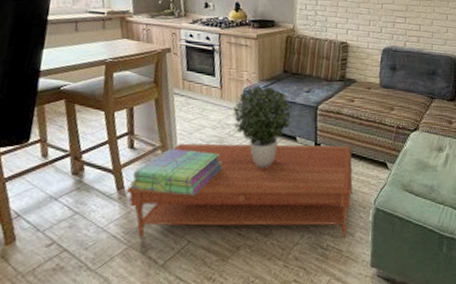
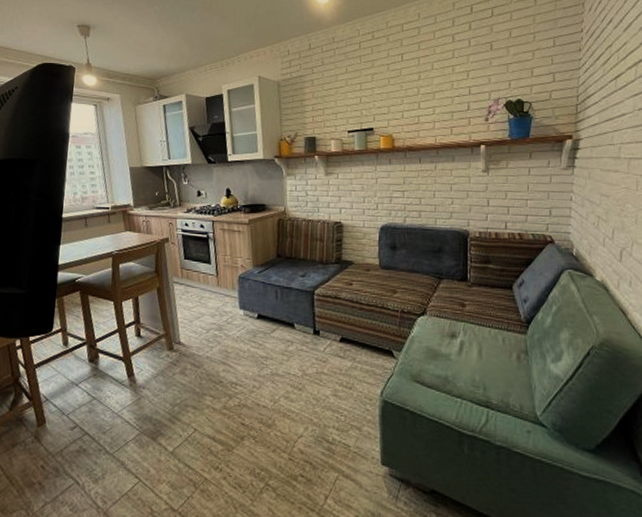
coffee table: present [126,143,353,239] -> none [135,331,356,433]
stack of books: present [130,149,223,196] -> none [139,337,224,384]
potted plant: present [232,85,293,169] -> none [229,271,288,357]

